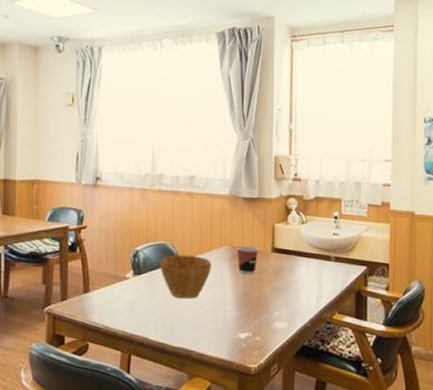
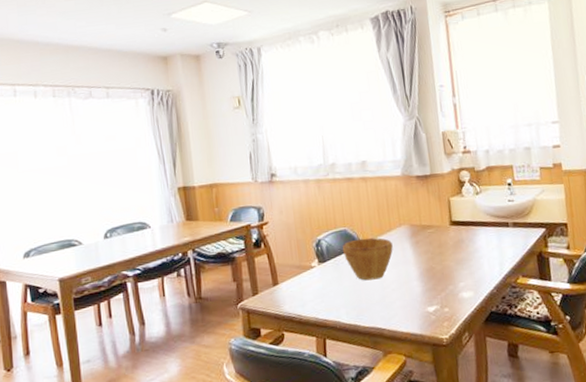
cup: present [237,247,259,275] -> none [415,222,437,250]

